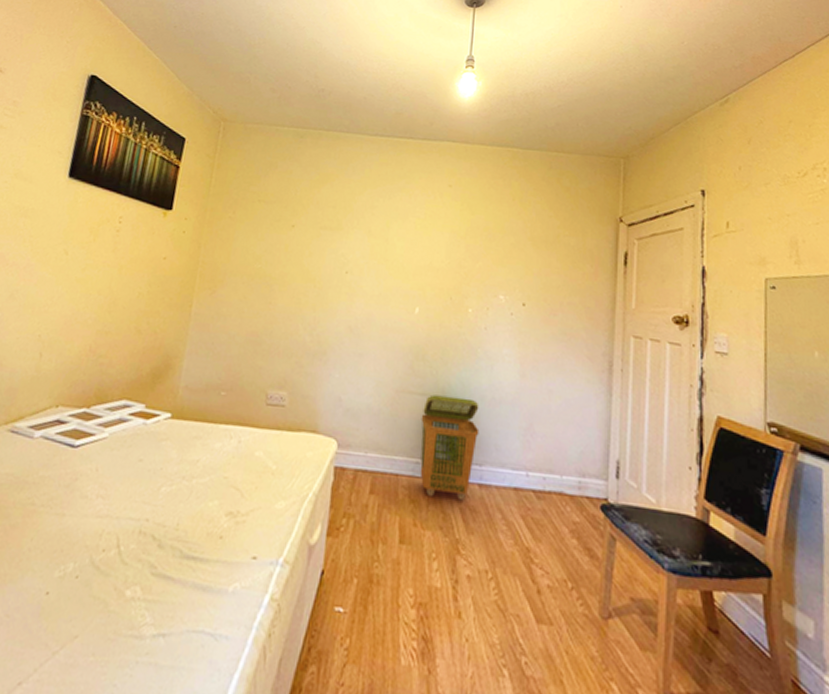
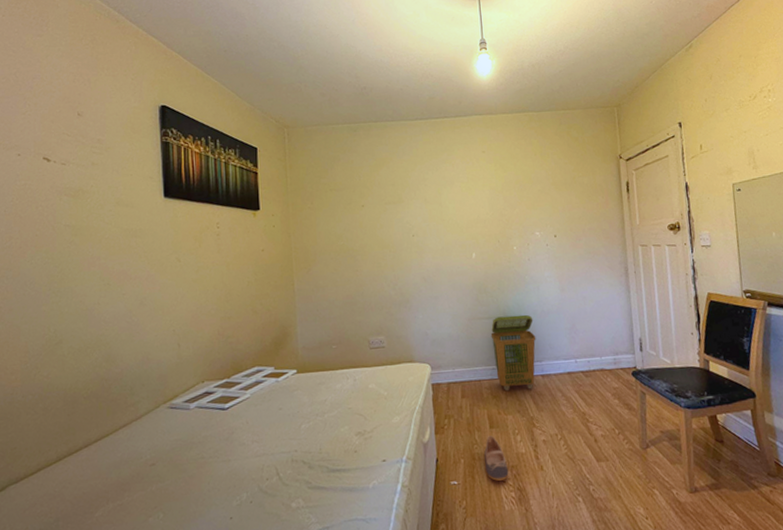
shoe: none [384,553,415,621] -> present [484,435,509,481]

